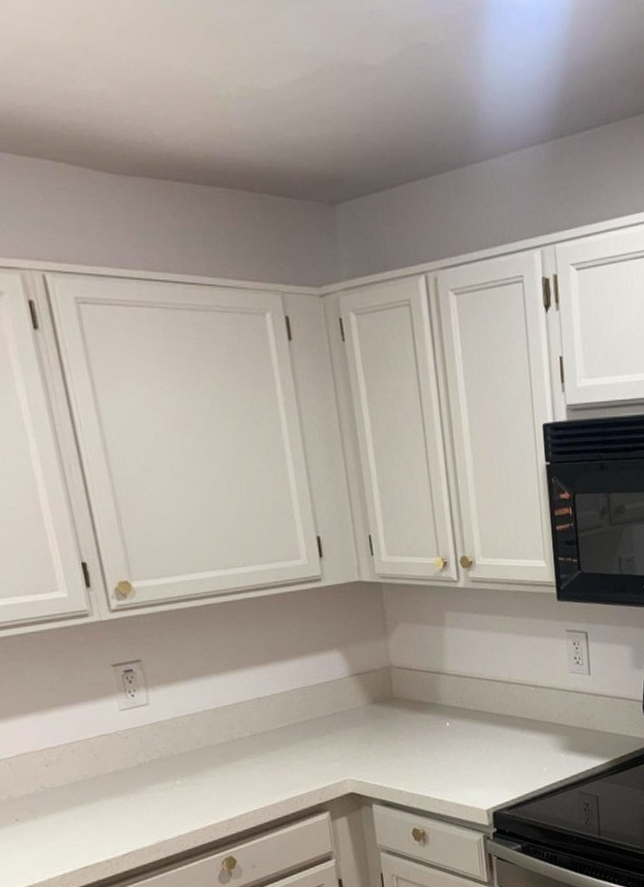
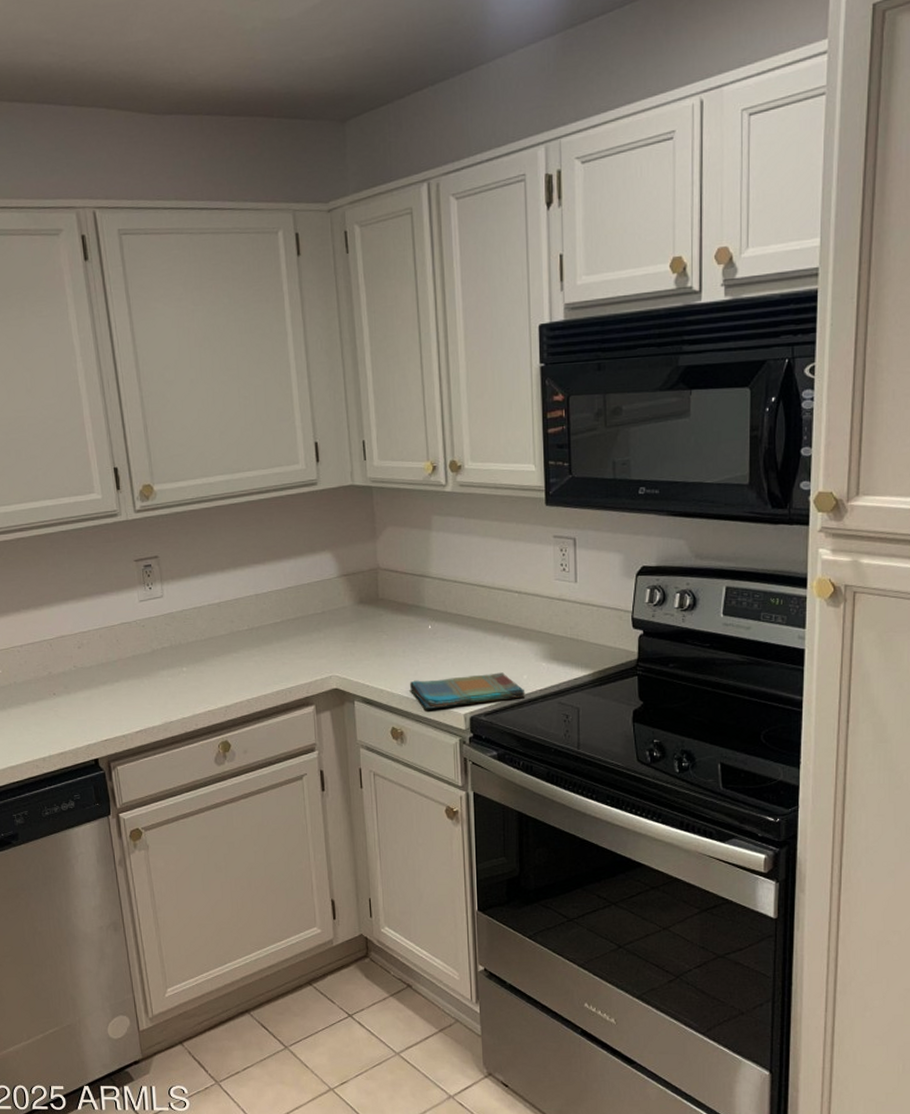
dish towel: none [429,766,546,807] -> present [409,672,526,709]

